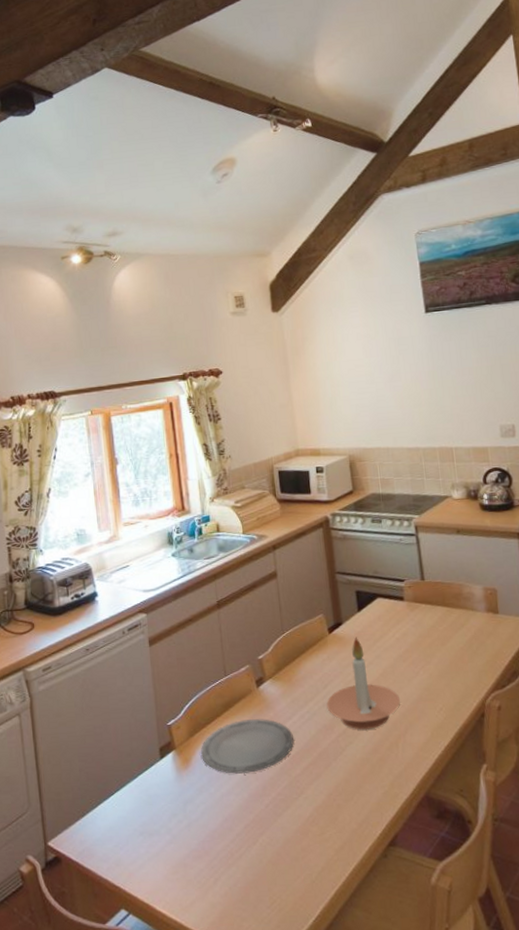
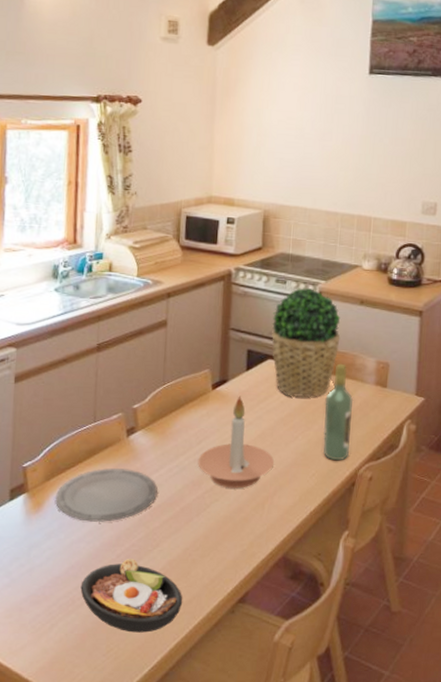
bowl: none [236,807,335,883] -> present [80,558,183,633]
potted plant: none [373,523,444,634] -> present [271,287,341,398]
wine bottle: none [439,594,473,693] -> present [323,363,354,461]

